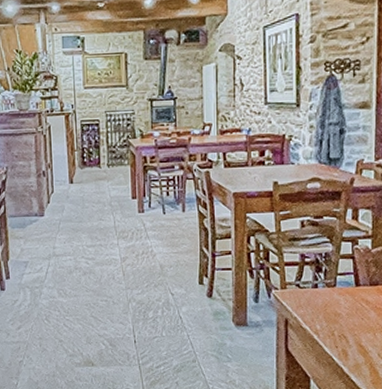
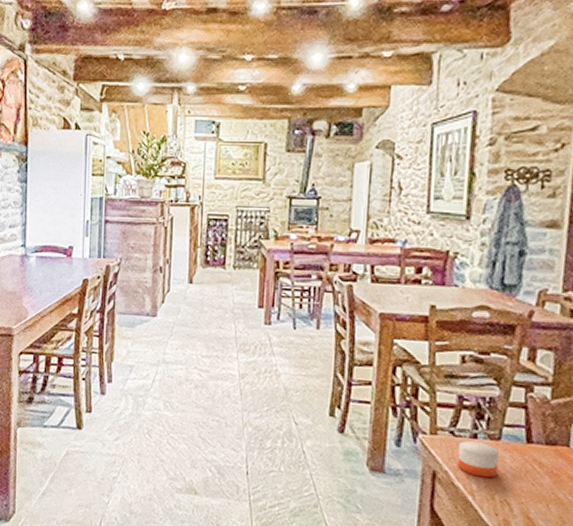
candle: none [303,286,336,319] -> present [458,436,500,478]

